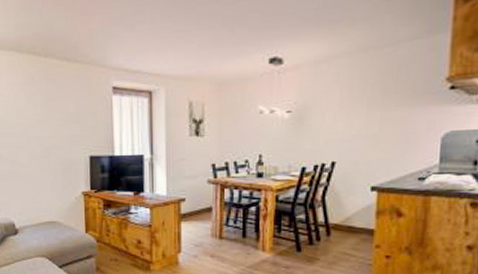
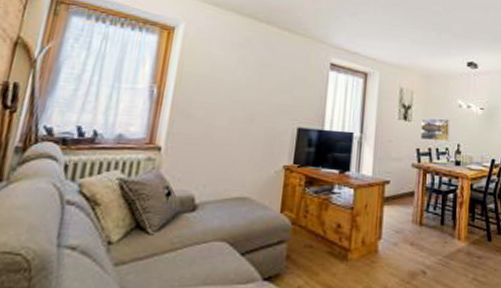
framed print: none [215,128,250,154] -> present [420,117,451,142]

